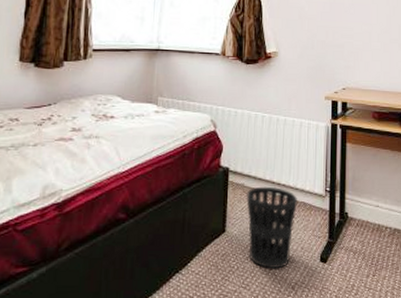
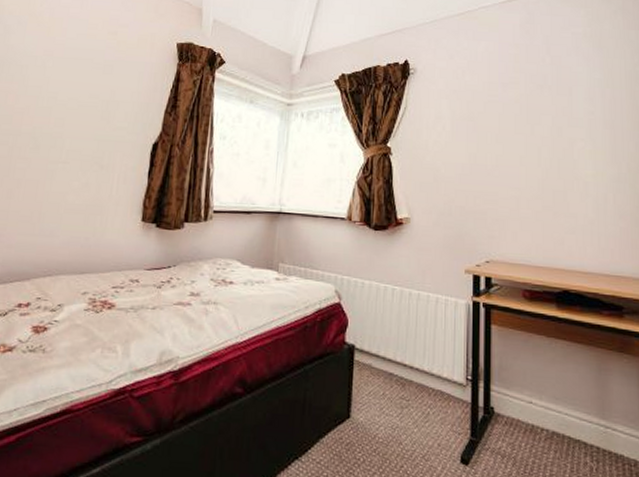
wastebasket: present [246,186,297,268] -> none [374,368,433,466]

